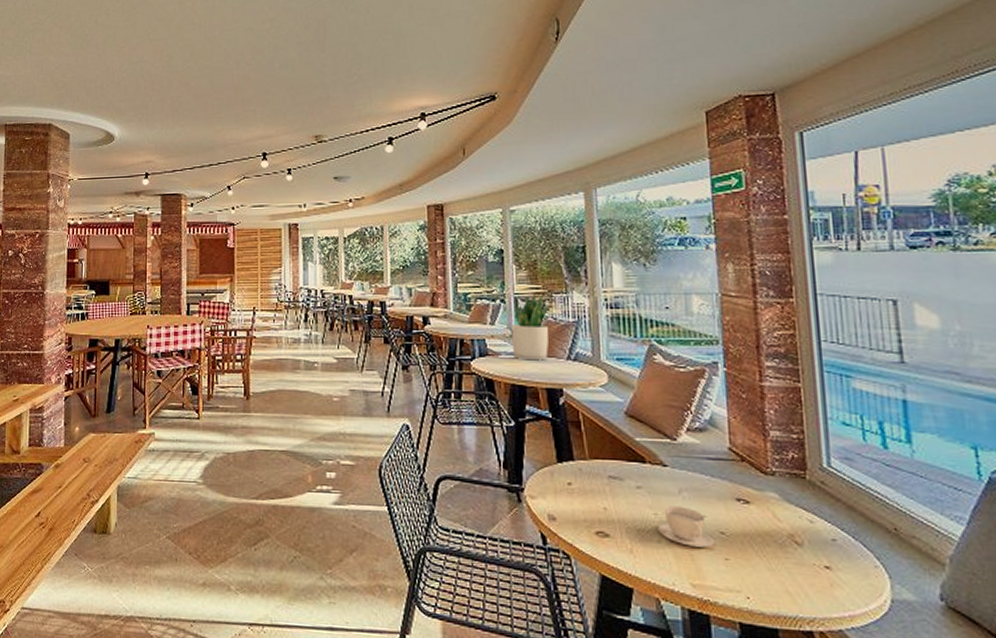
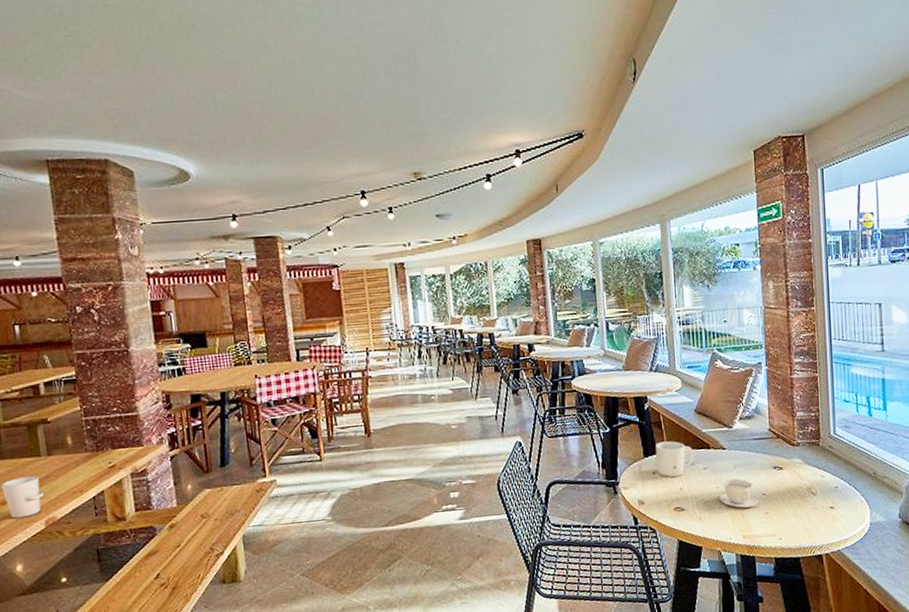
planter: present [511,293,549,361] -> none [604,316,635,375]
mug: none [571,446,624,493] -> present [655,441,694,478]

